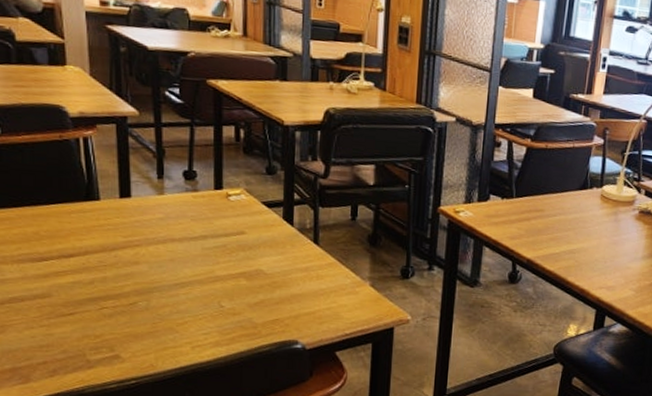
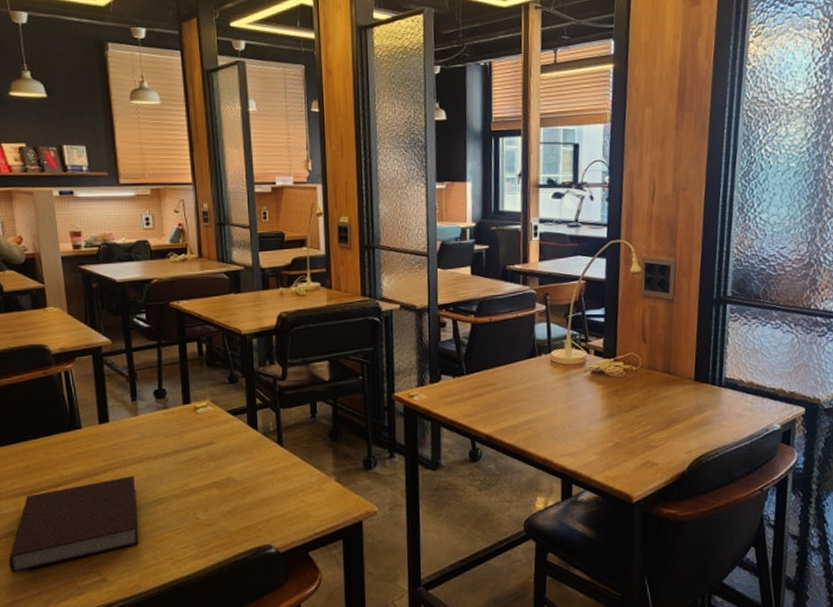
notebook: none [11,255,158,340] -> present [8,476,139,573]

